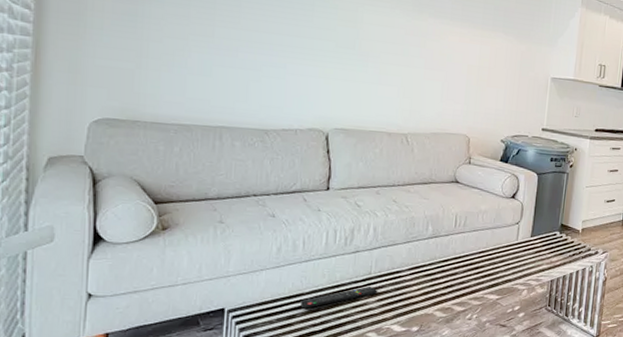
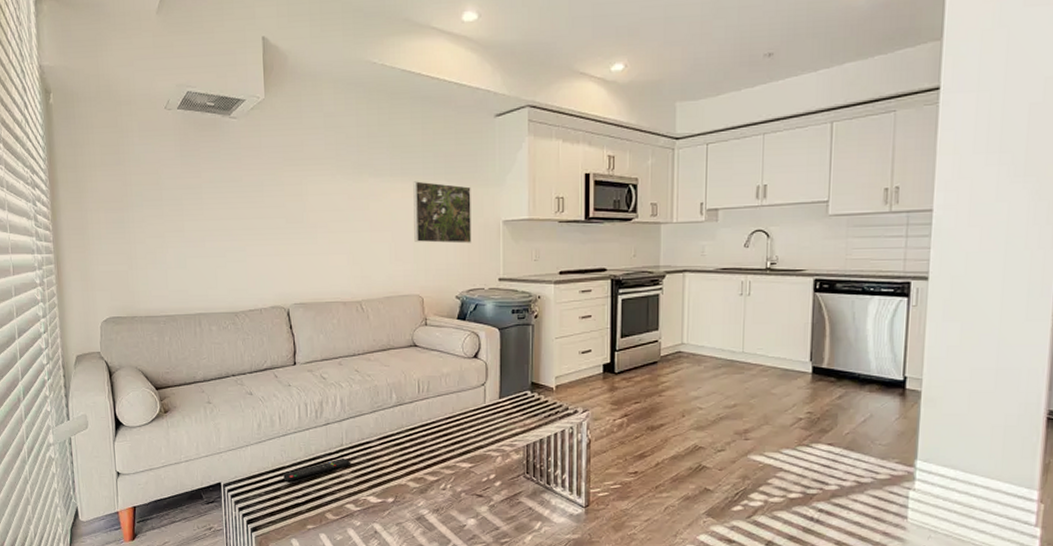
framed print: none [467,28,526,94] -> present [413,181,472,244]

